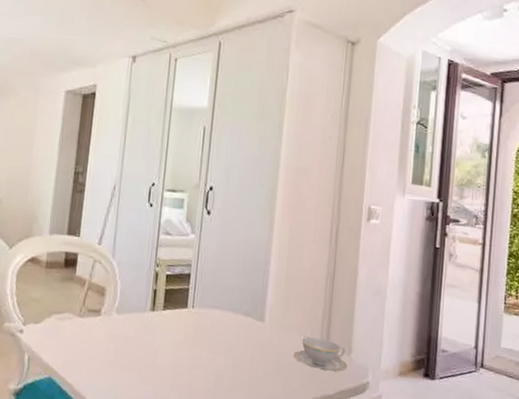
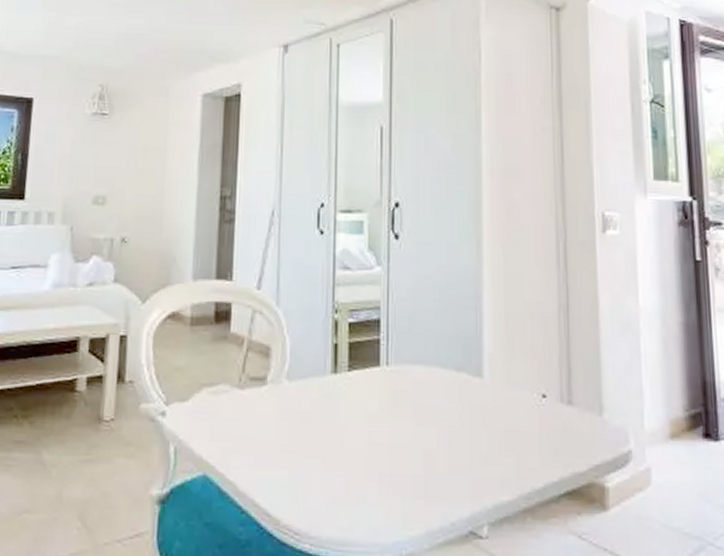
teacup: present [294,336,347,372] -> none [527,393,600,439]

